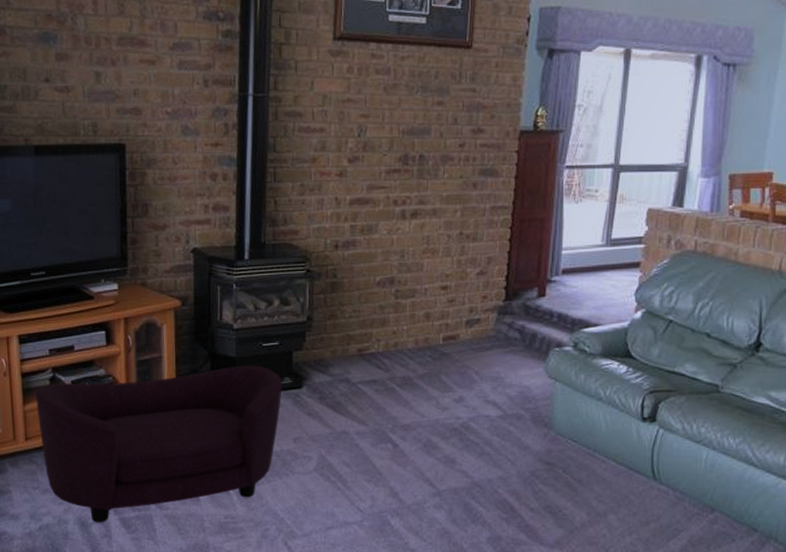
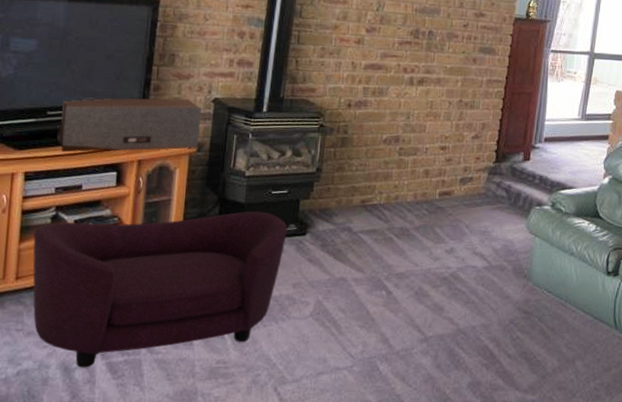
speaker: none [43,251,183,314] -> present [56,97,201,153]

